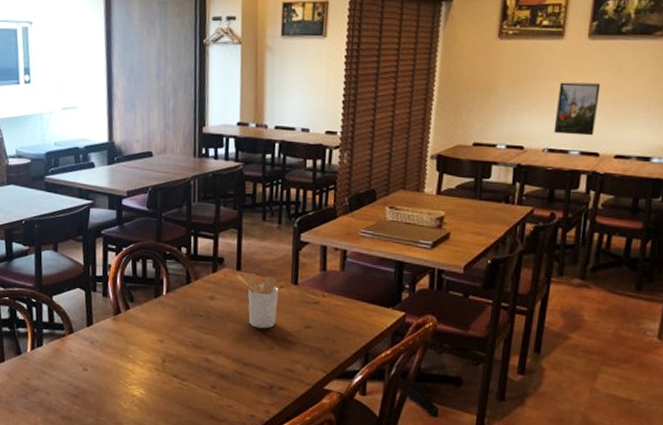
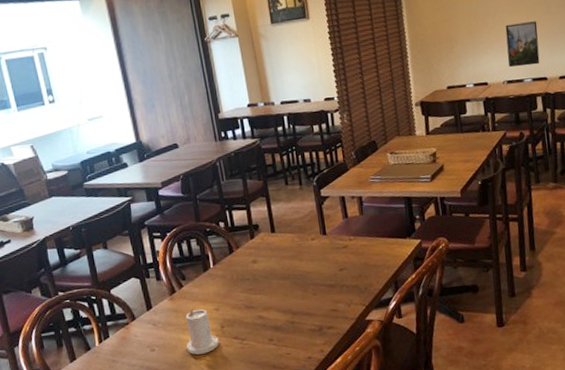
candle: none [122,334,157,386] -> present [185,308,219,355]
utensil holder: present [236,272,279,329] -> none [271,232,314,280]

